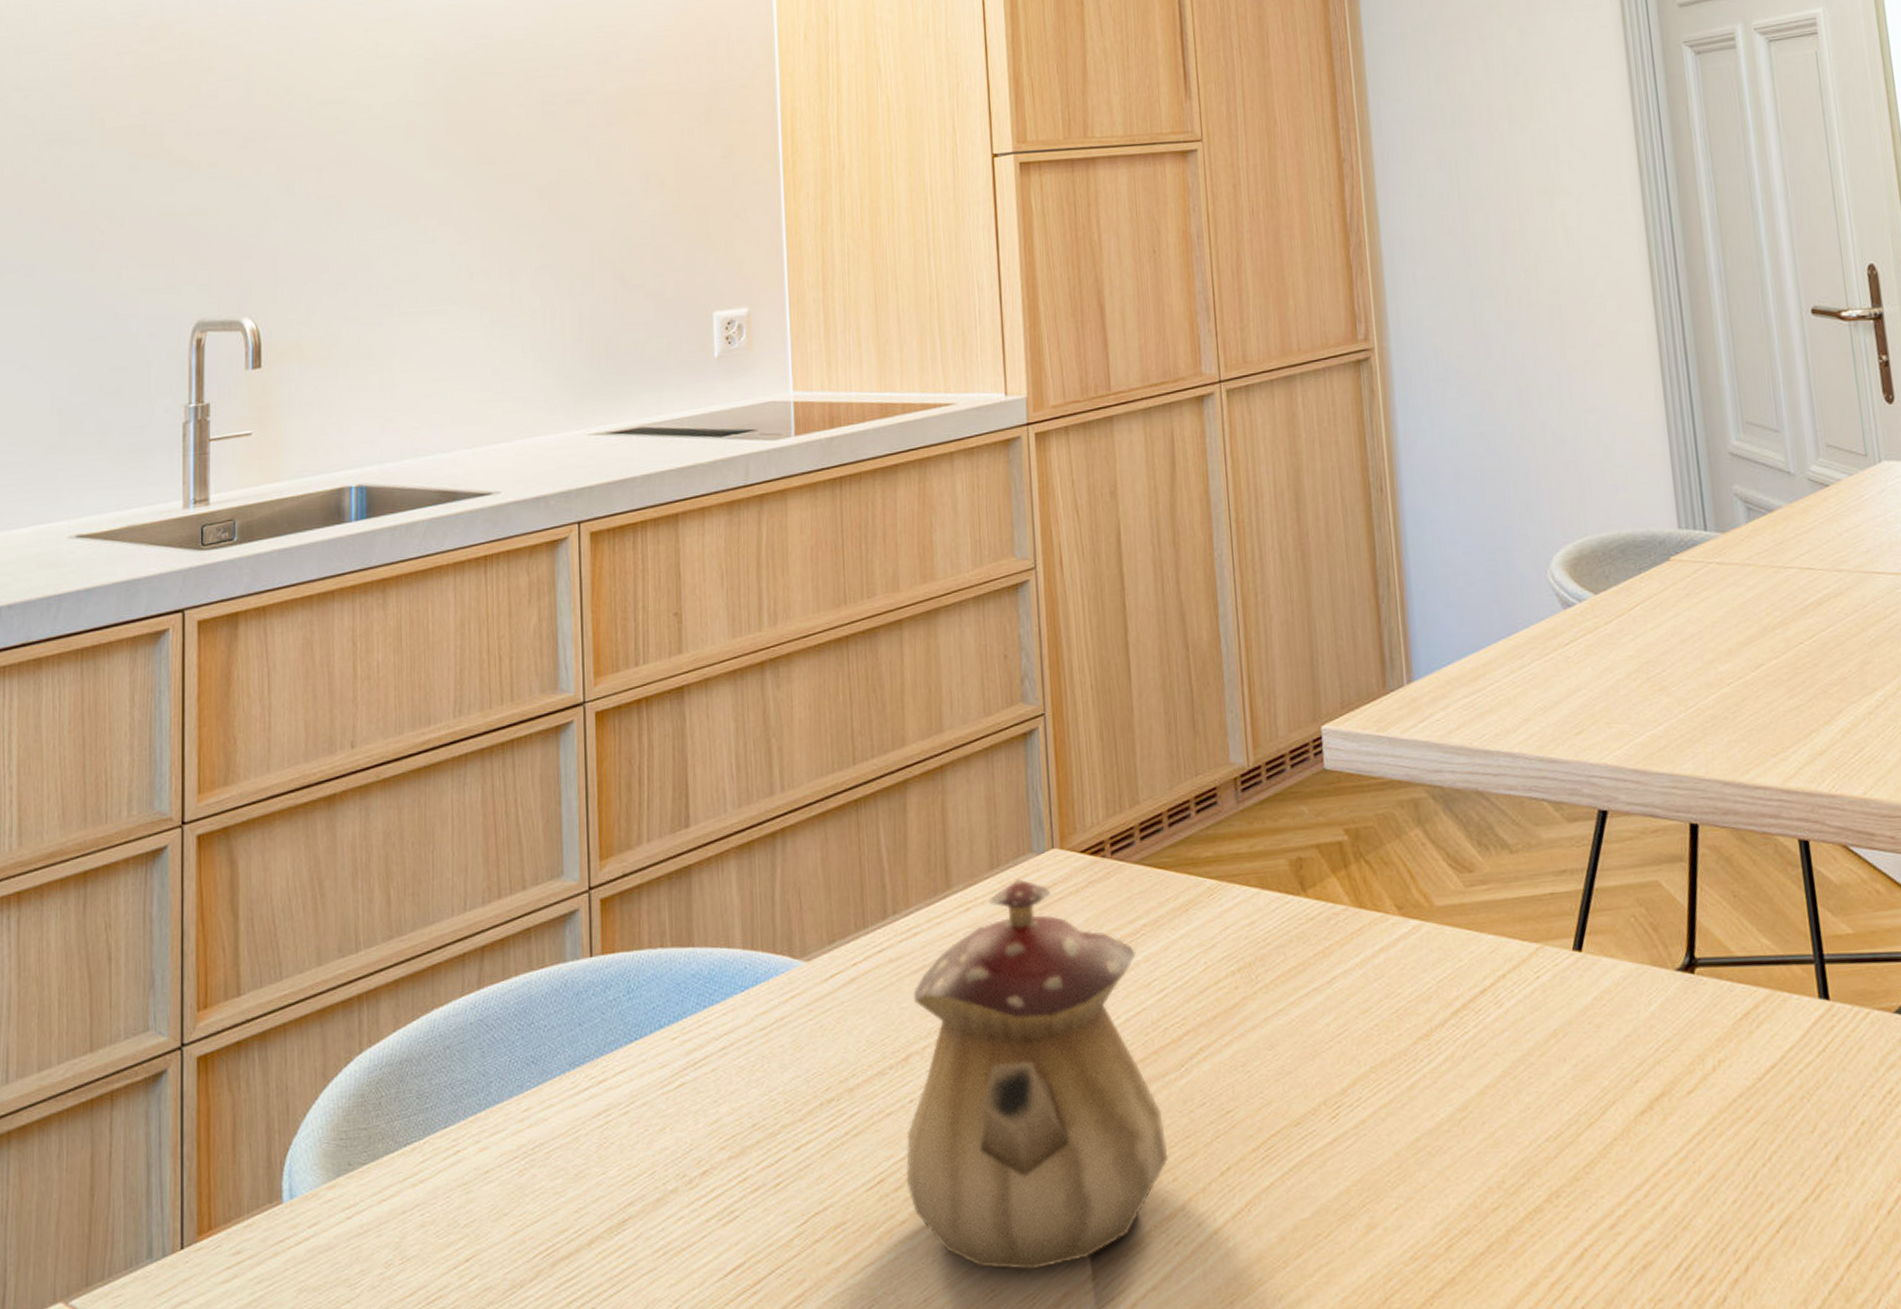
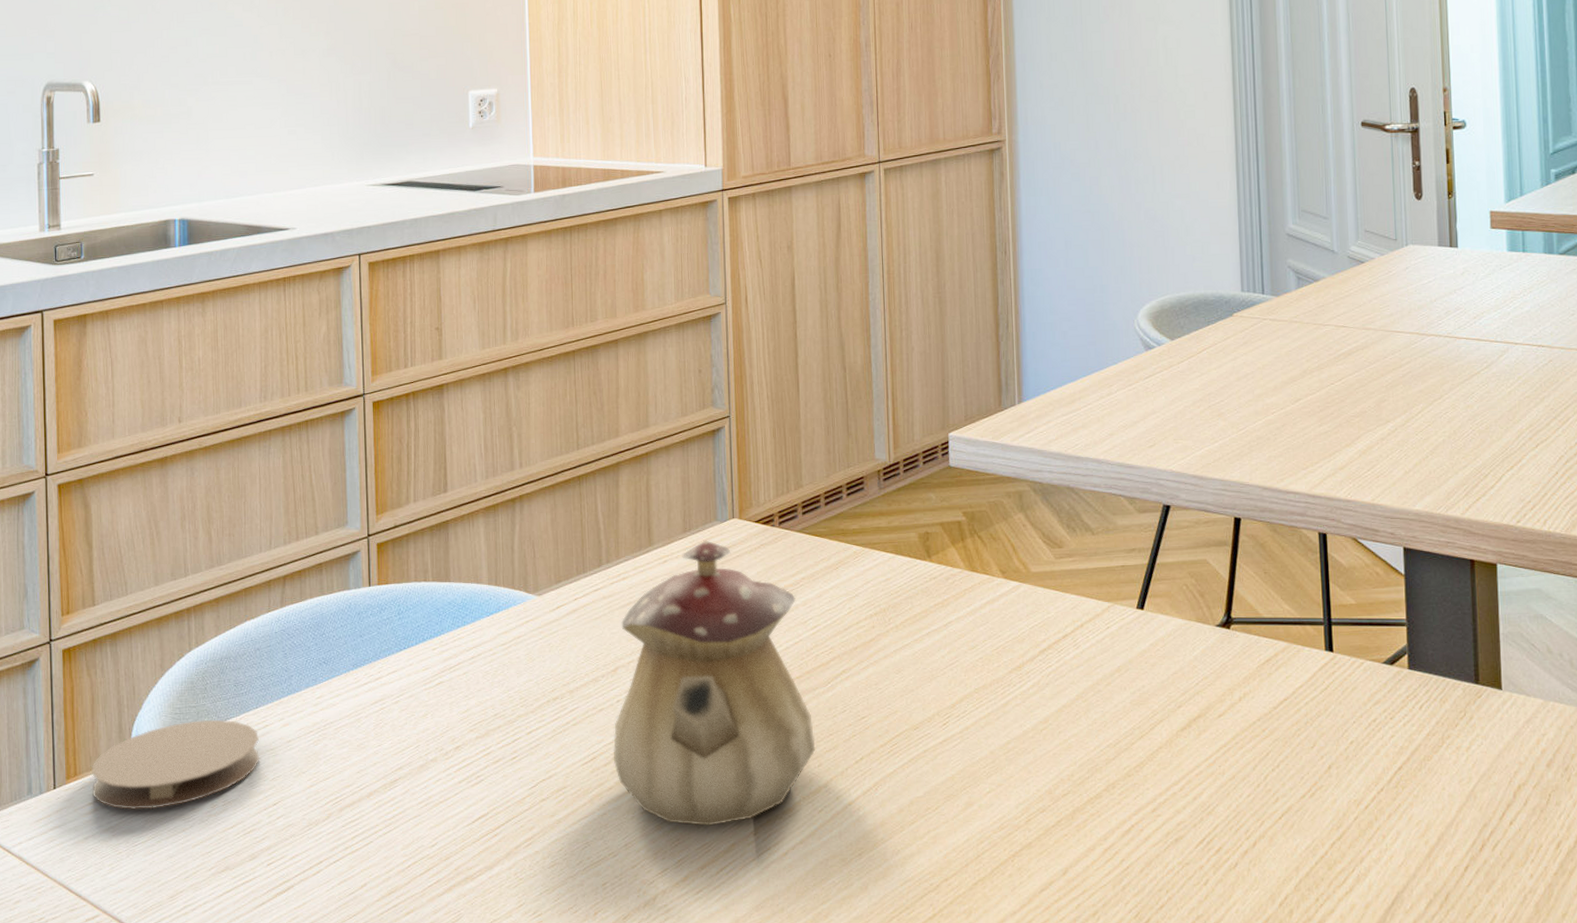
coaster: none [231,1145,448,1275] -> present [92,719,259,810]

